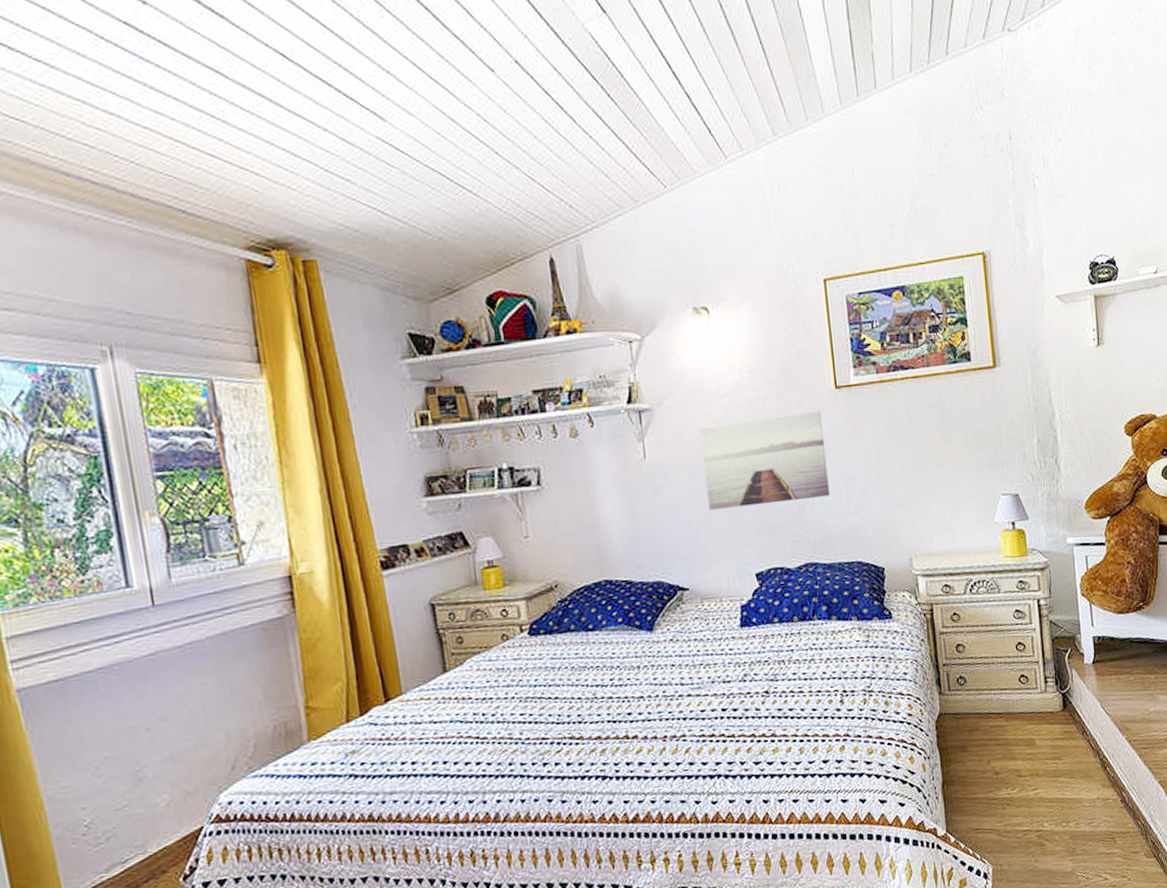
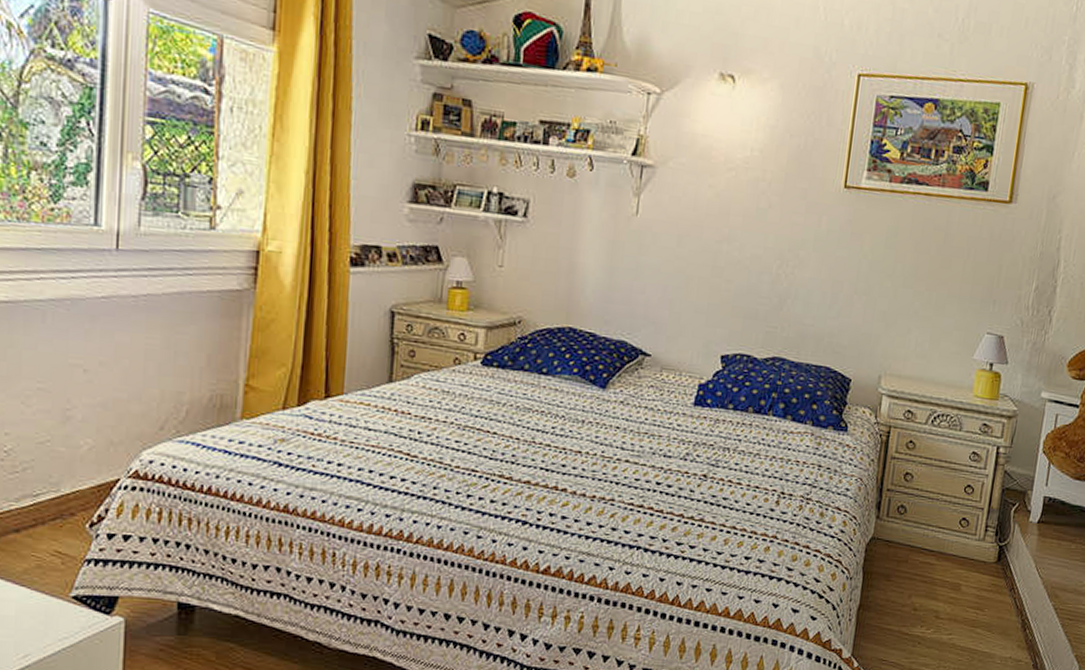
wall art: present [699,410,830,510] -> none [690,196,824,295]

